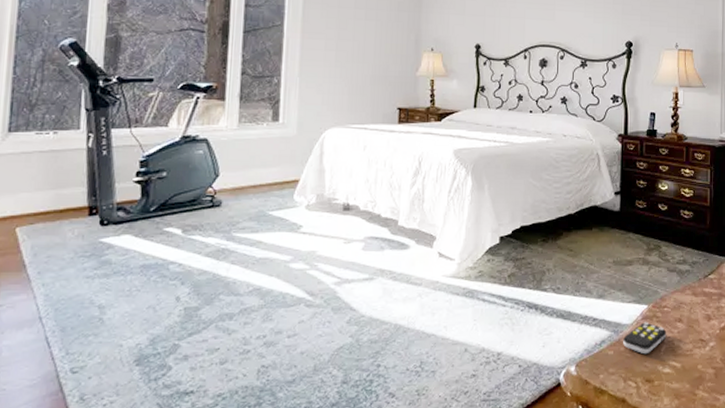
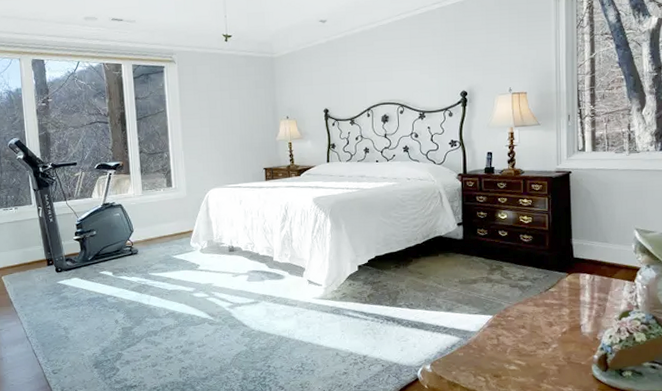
remote control: present [623,322,667,355] -> none [472,329,512,355]

